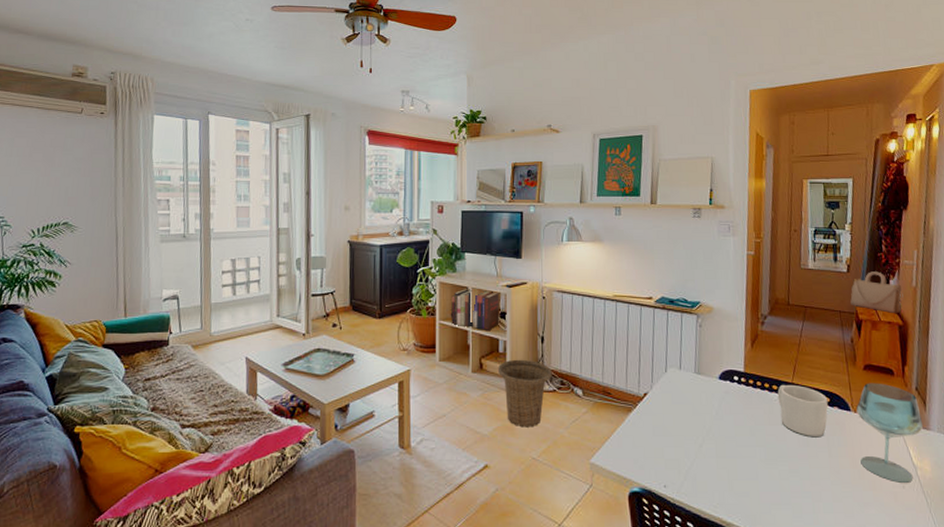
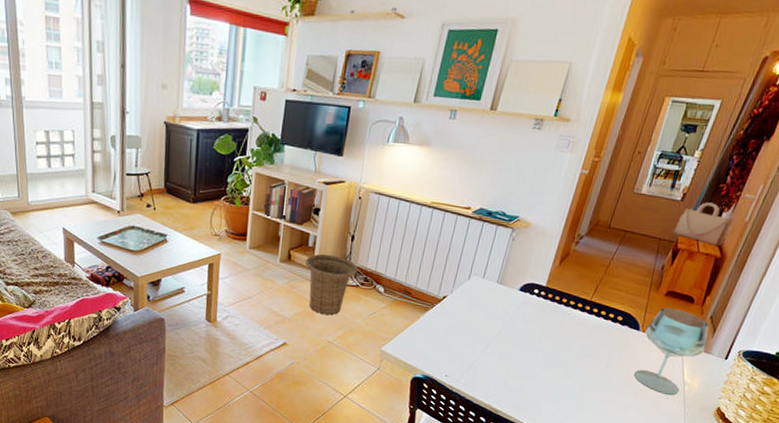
mug: present [777,384,829,438] -> none [569,301,621,350]

